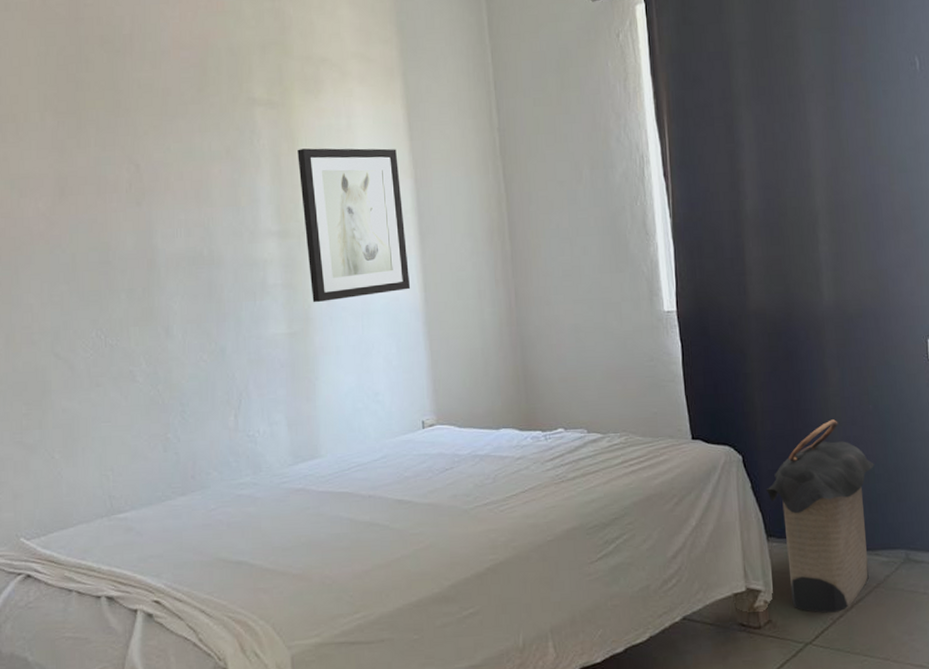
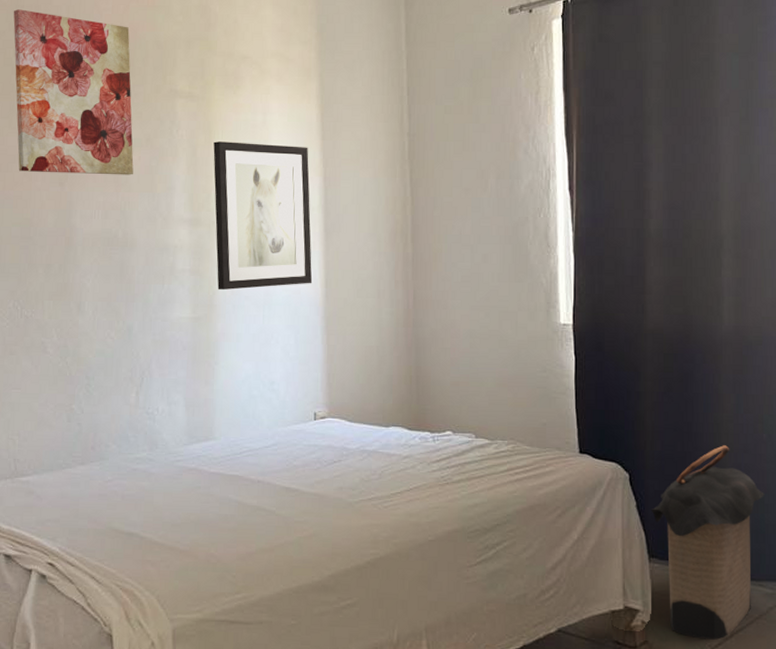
wall art: none [72,22,215,193] -> present [13,9,134,175]

